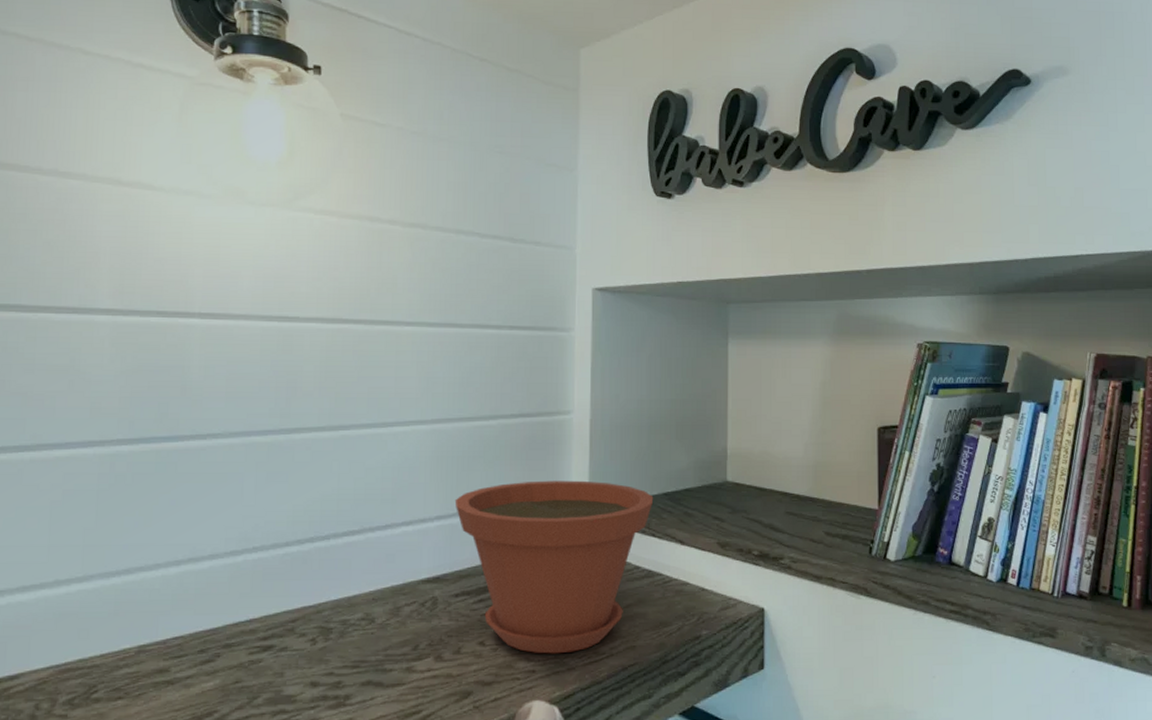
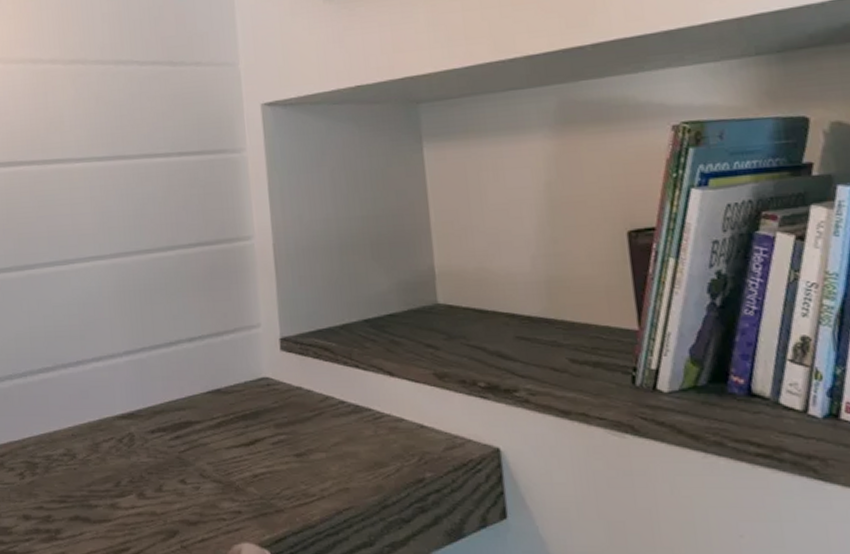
plant pot: present [454,480,654,654] -> none [141,309,353,494]

